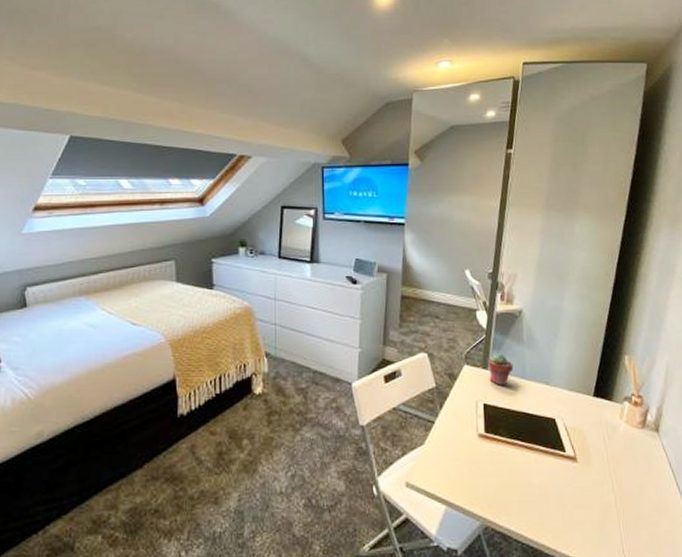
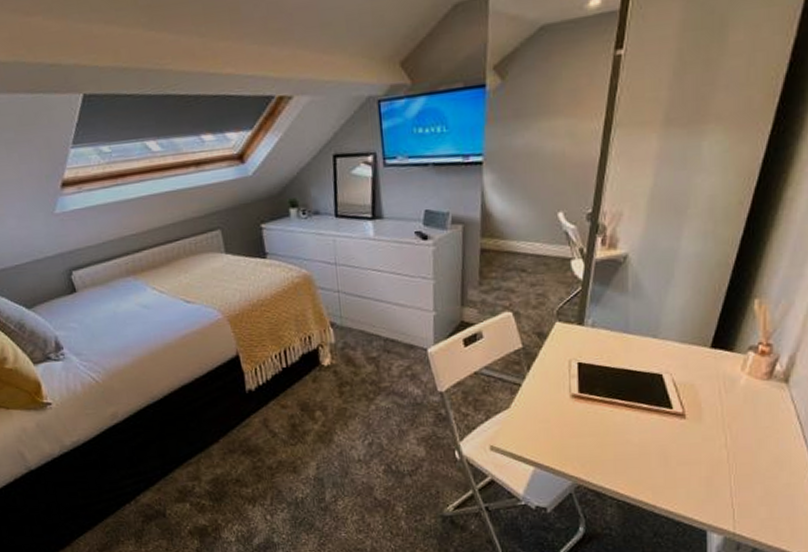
potted succulent: present [488,353,514,387] -> none [584,306,615,343]

